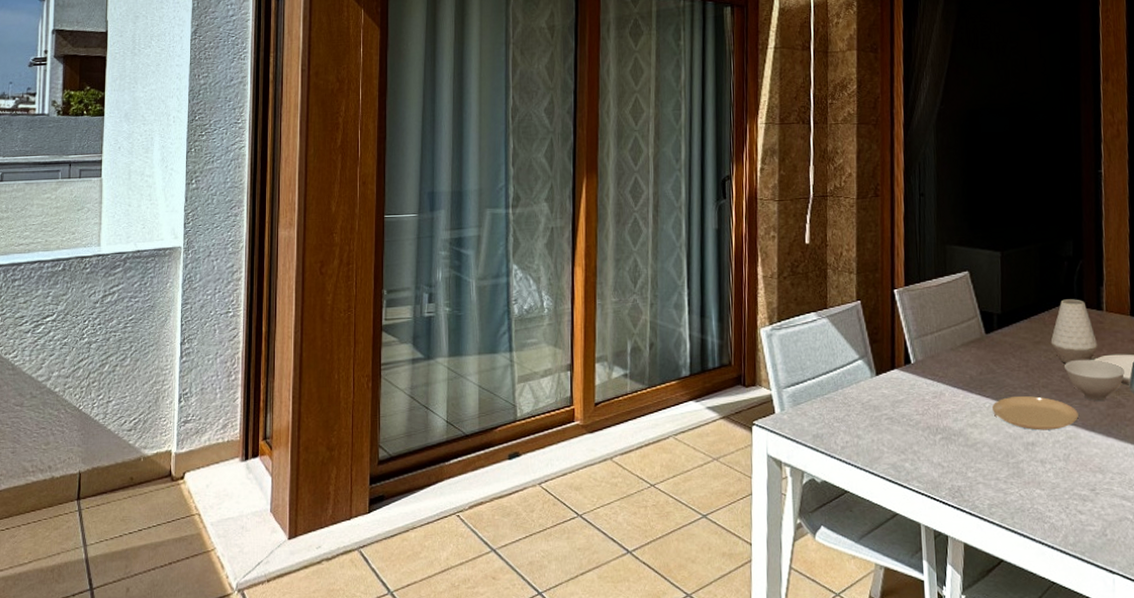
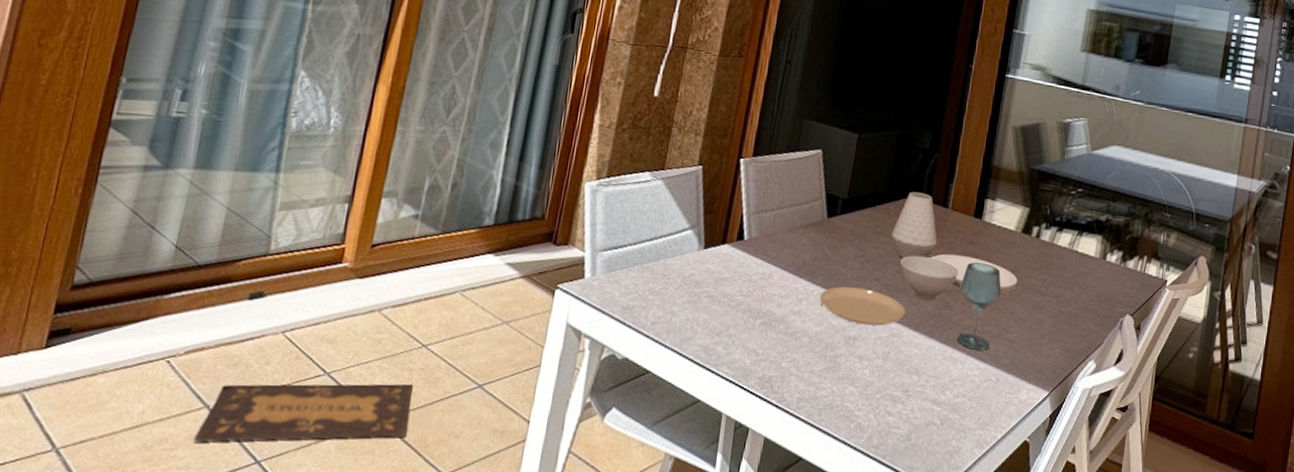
doormat: none [488,520,652,580] -> present [192,383,413,442]

